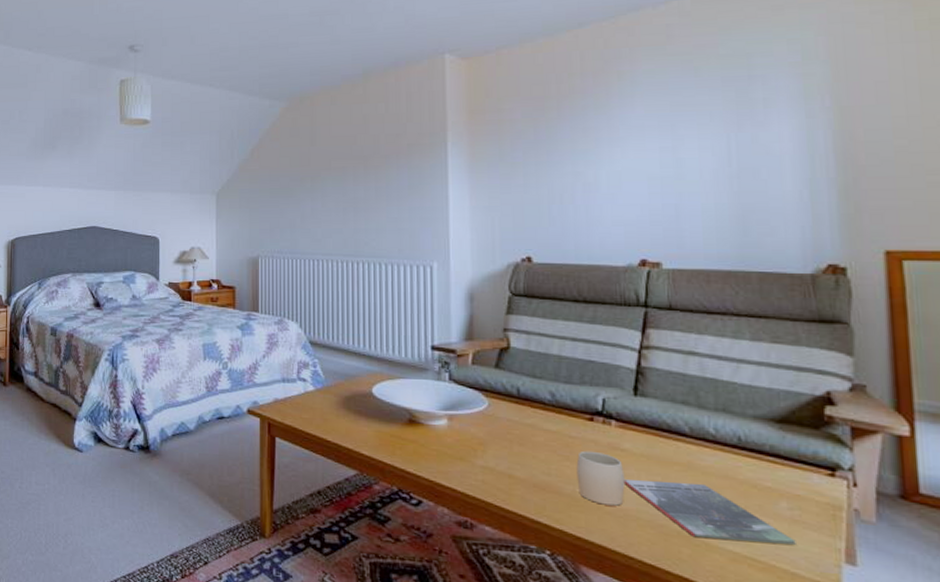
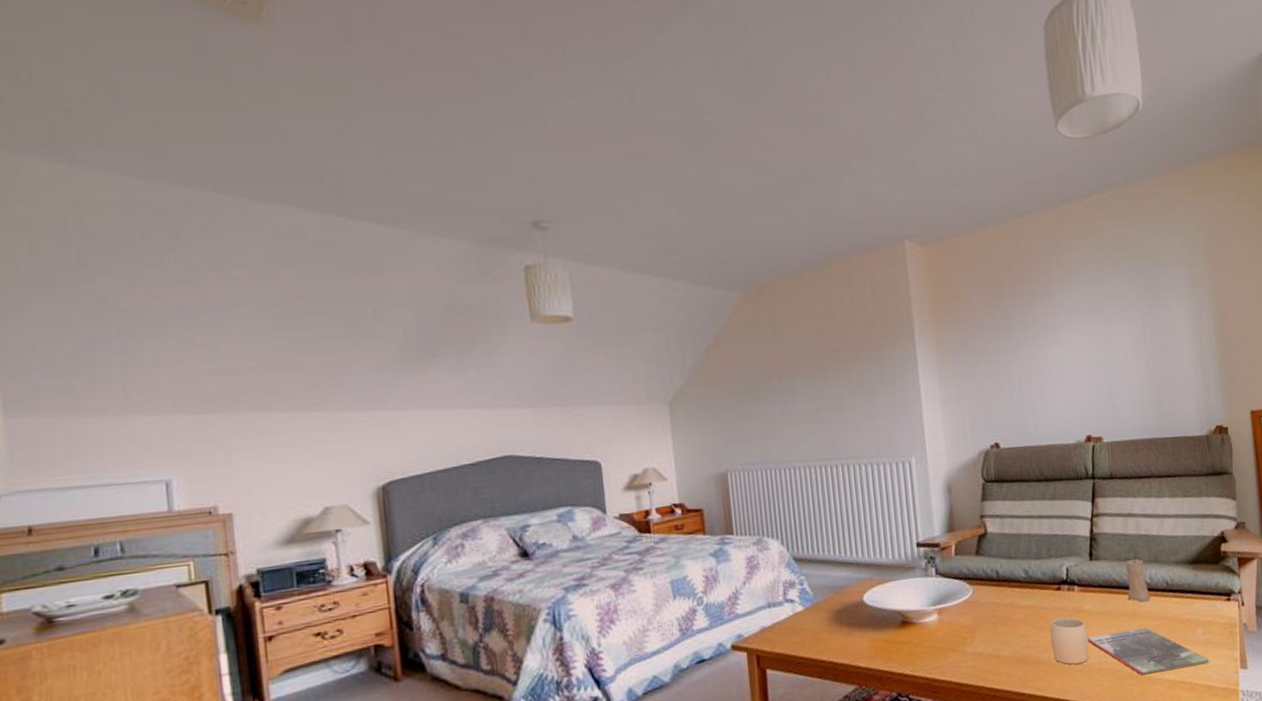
candle: none [681,400,715,455] -> present [1125,555,1152,602]

